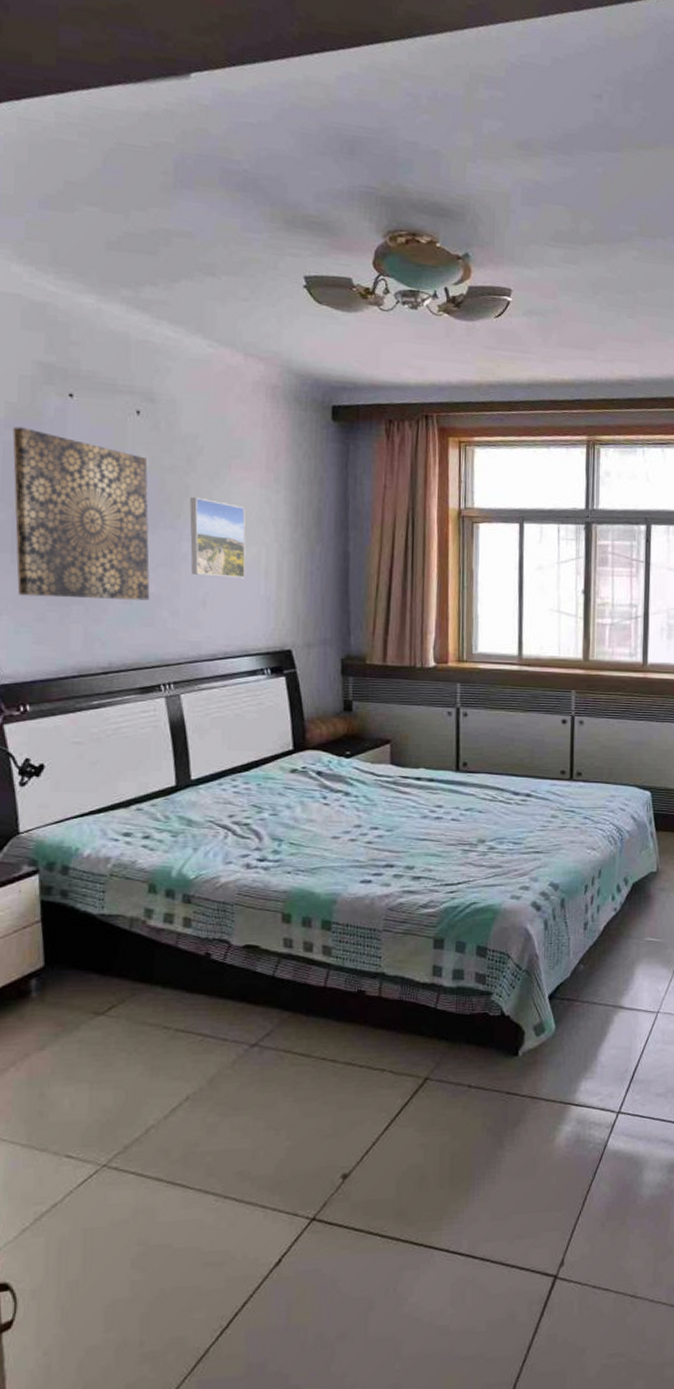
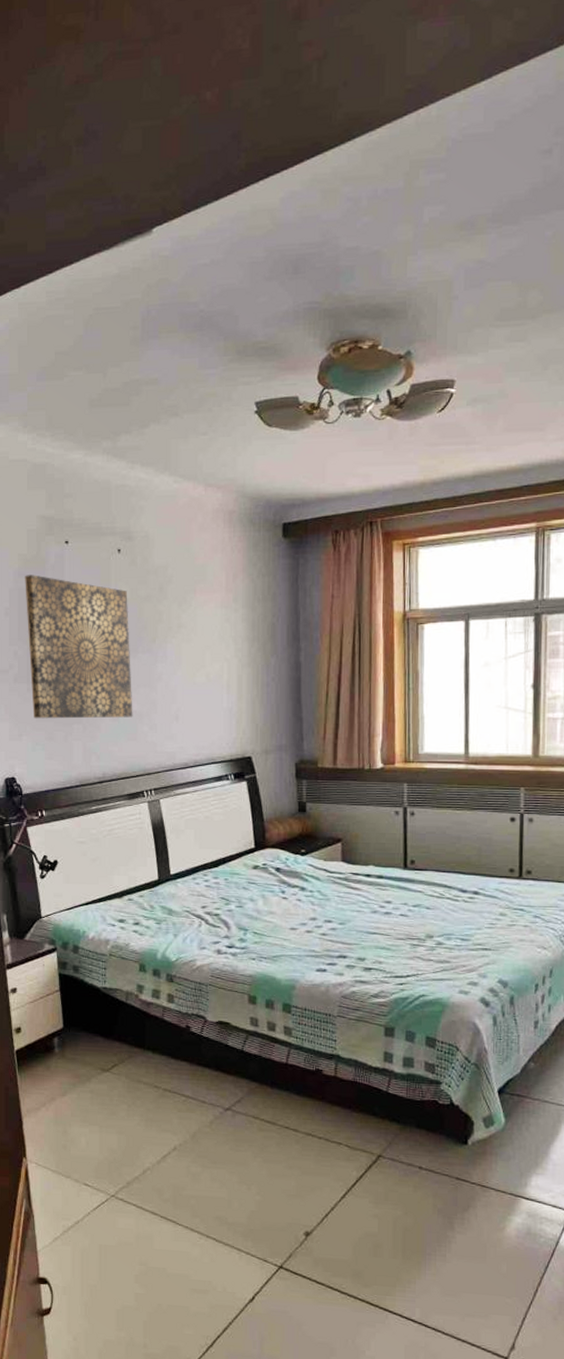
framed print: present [190,496,246,579] -> none [163,622,211,693]

